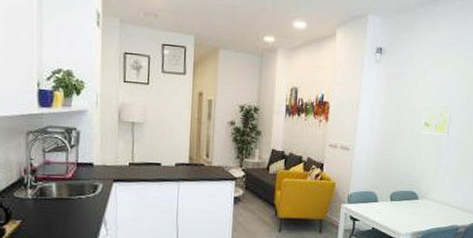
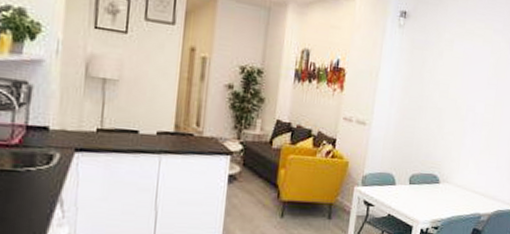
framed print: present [422,103,453,135] -> none [446,77,480,113]

